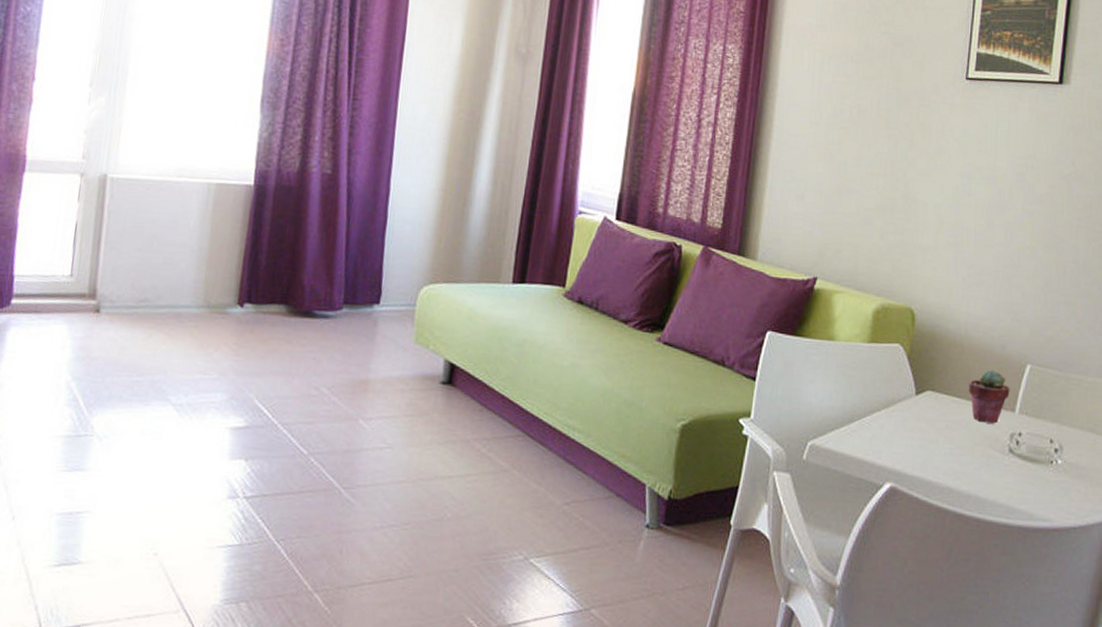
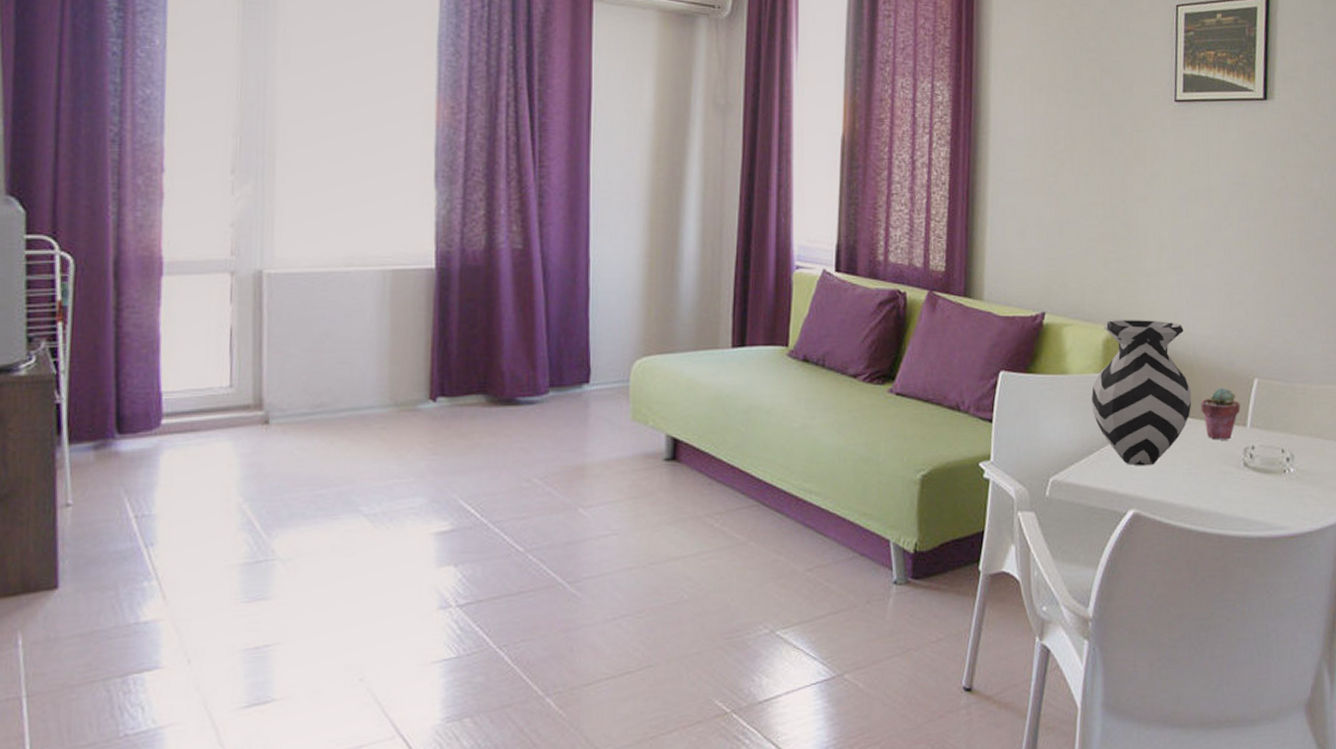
vase: none [856,291,960,441] -> present [1092,320,1192,466]

